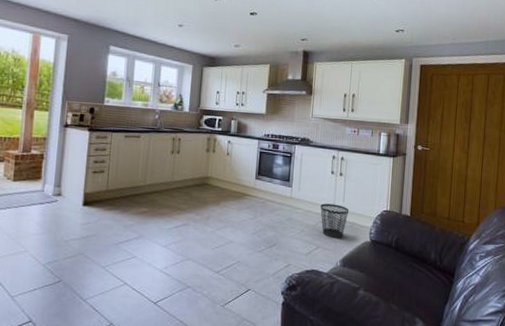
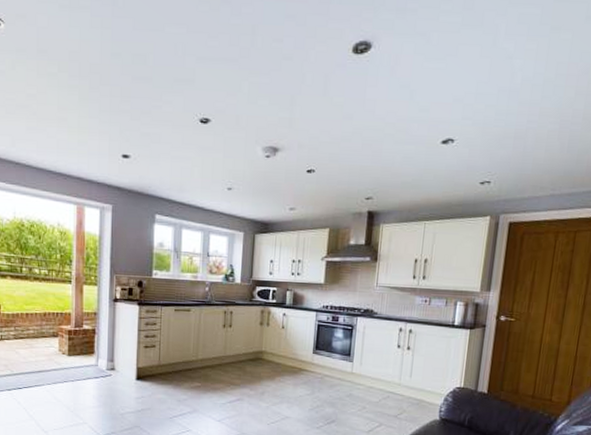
wastebasket: present [320,203,349,238] -> none [384,379,417,416]

